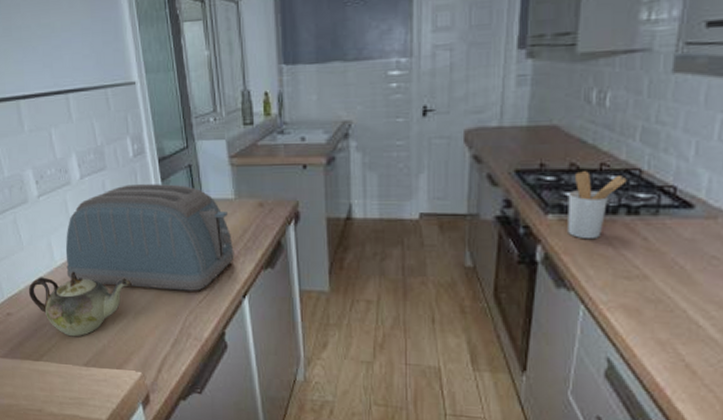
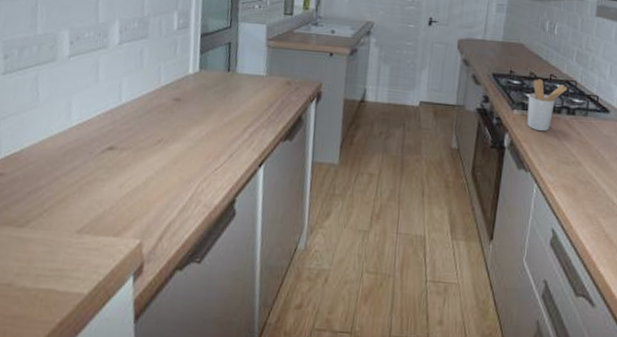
teapot: present [28,271,132,337] -> none [31,132,150,202]
toaster: present [65,184,234,291] -> none [80,54,258,159]

